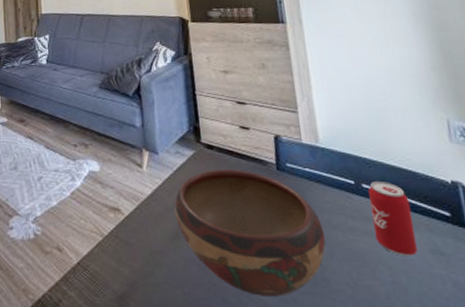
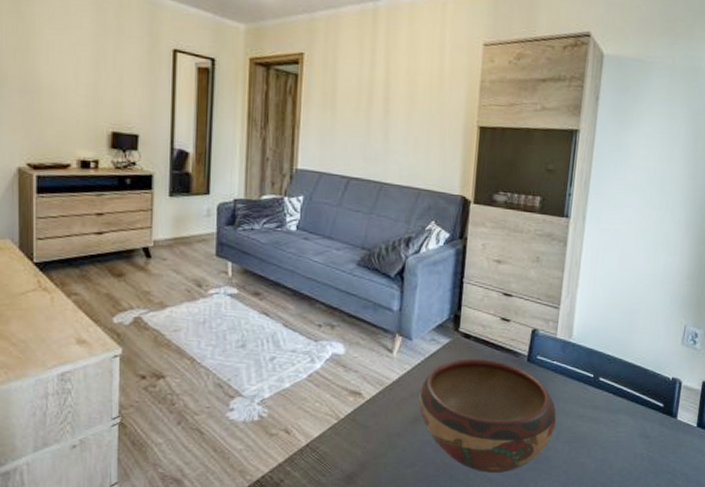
beverage can: present [368,180,418,256] -> none [599,375,635,438]

